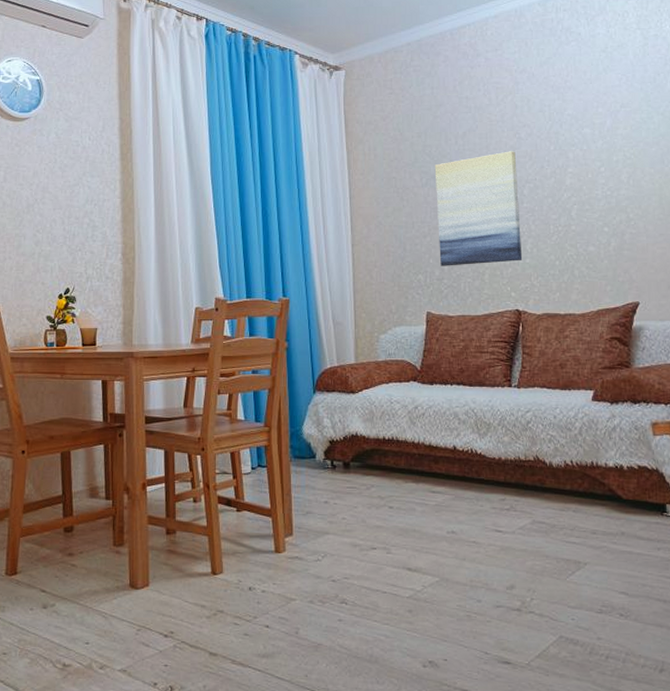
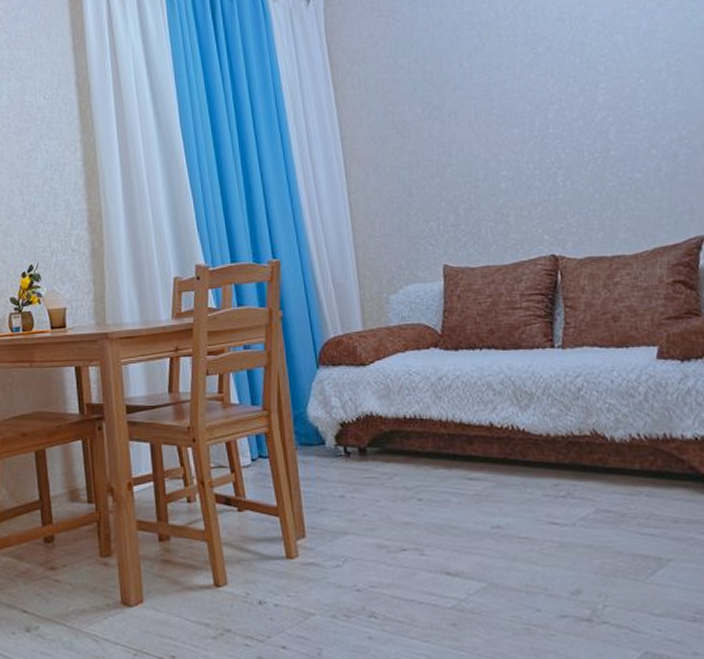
wall art: present [434,151,523,266] -> none [437,69,554,210]

